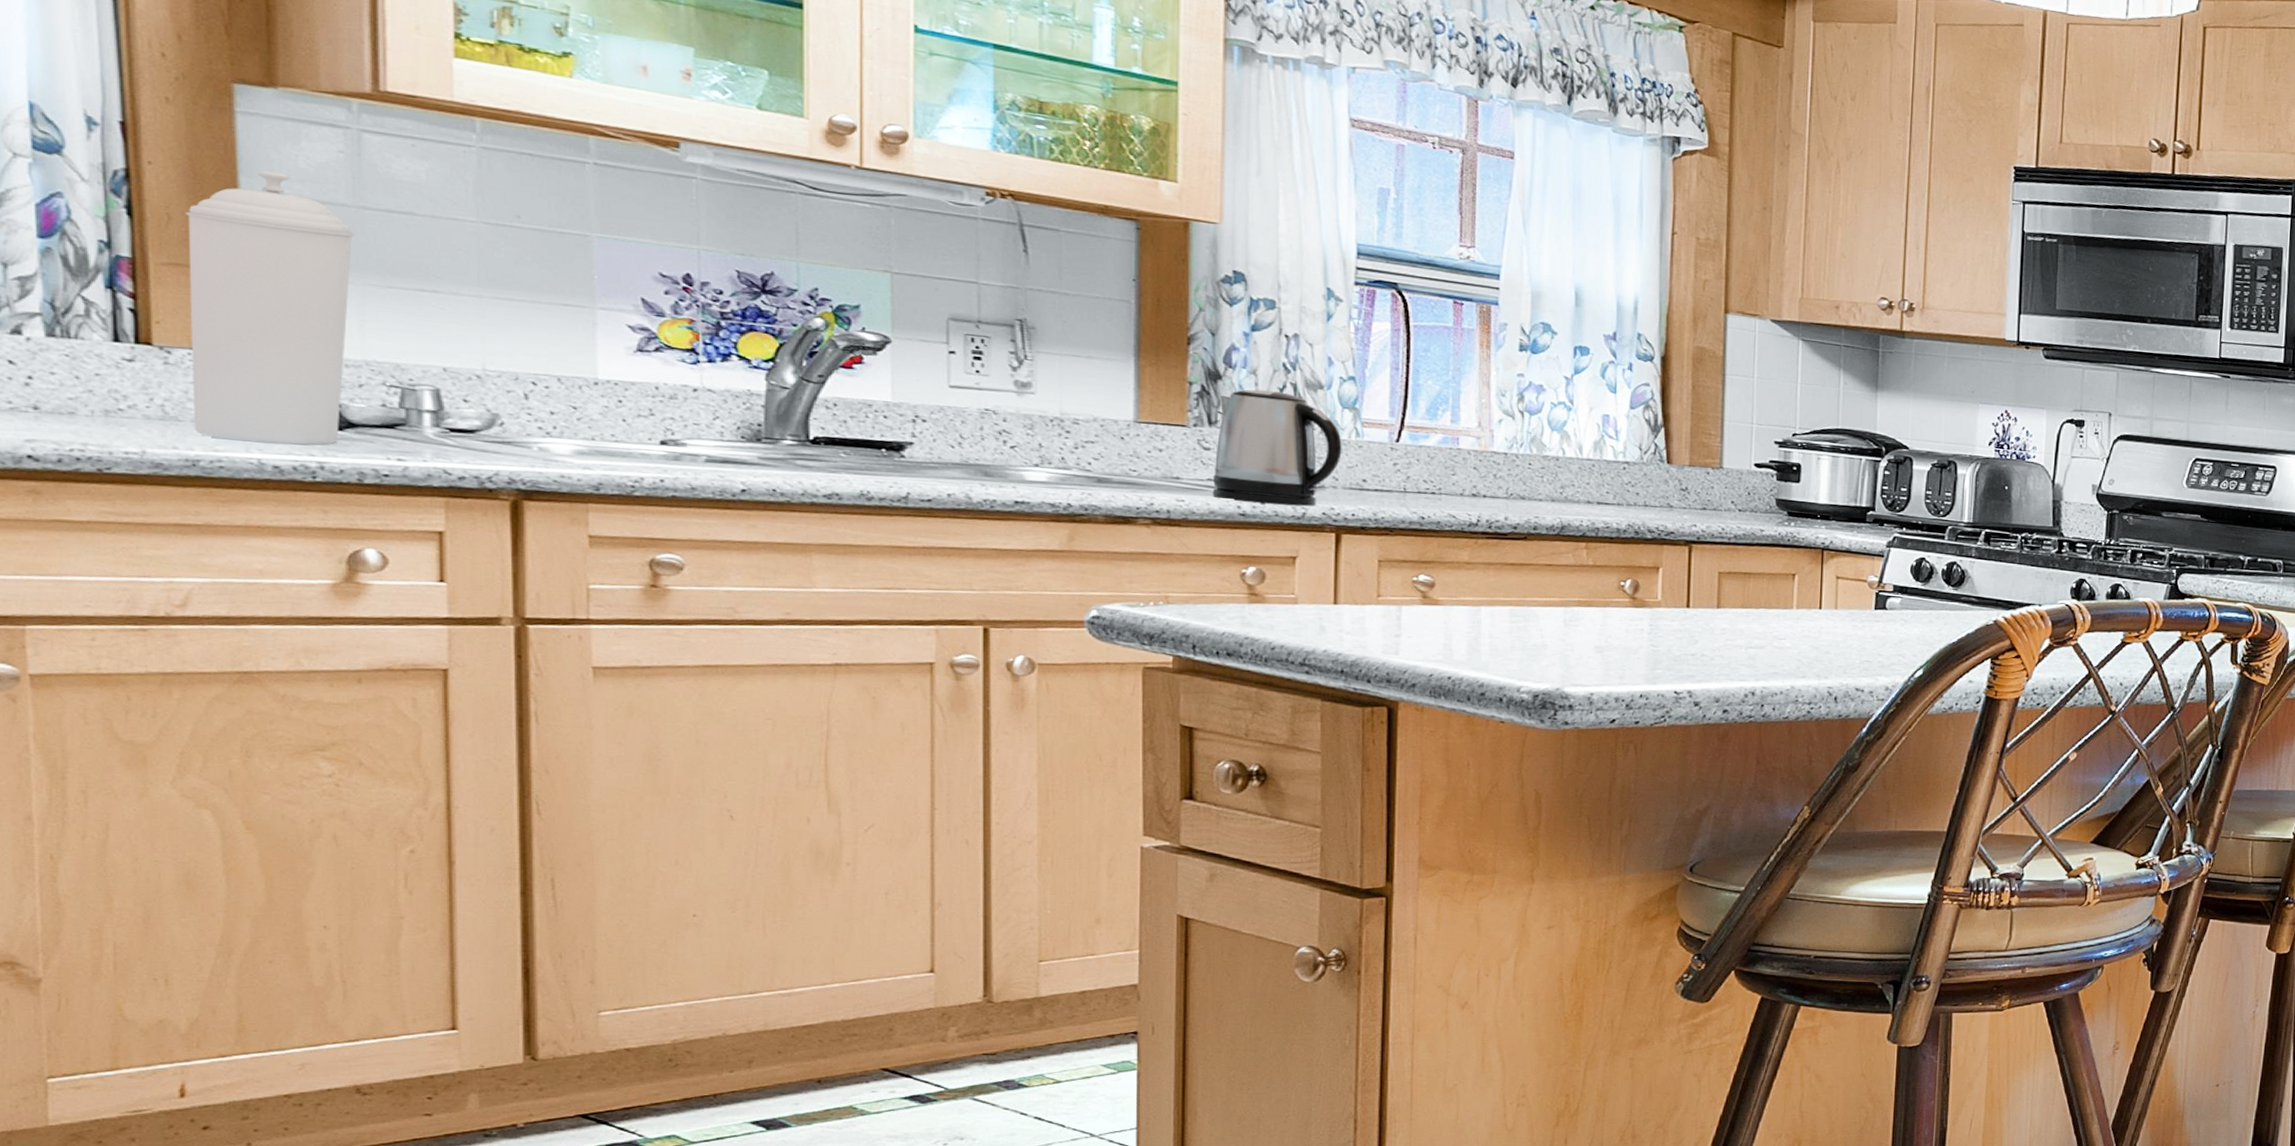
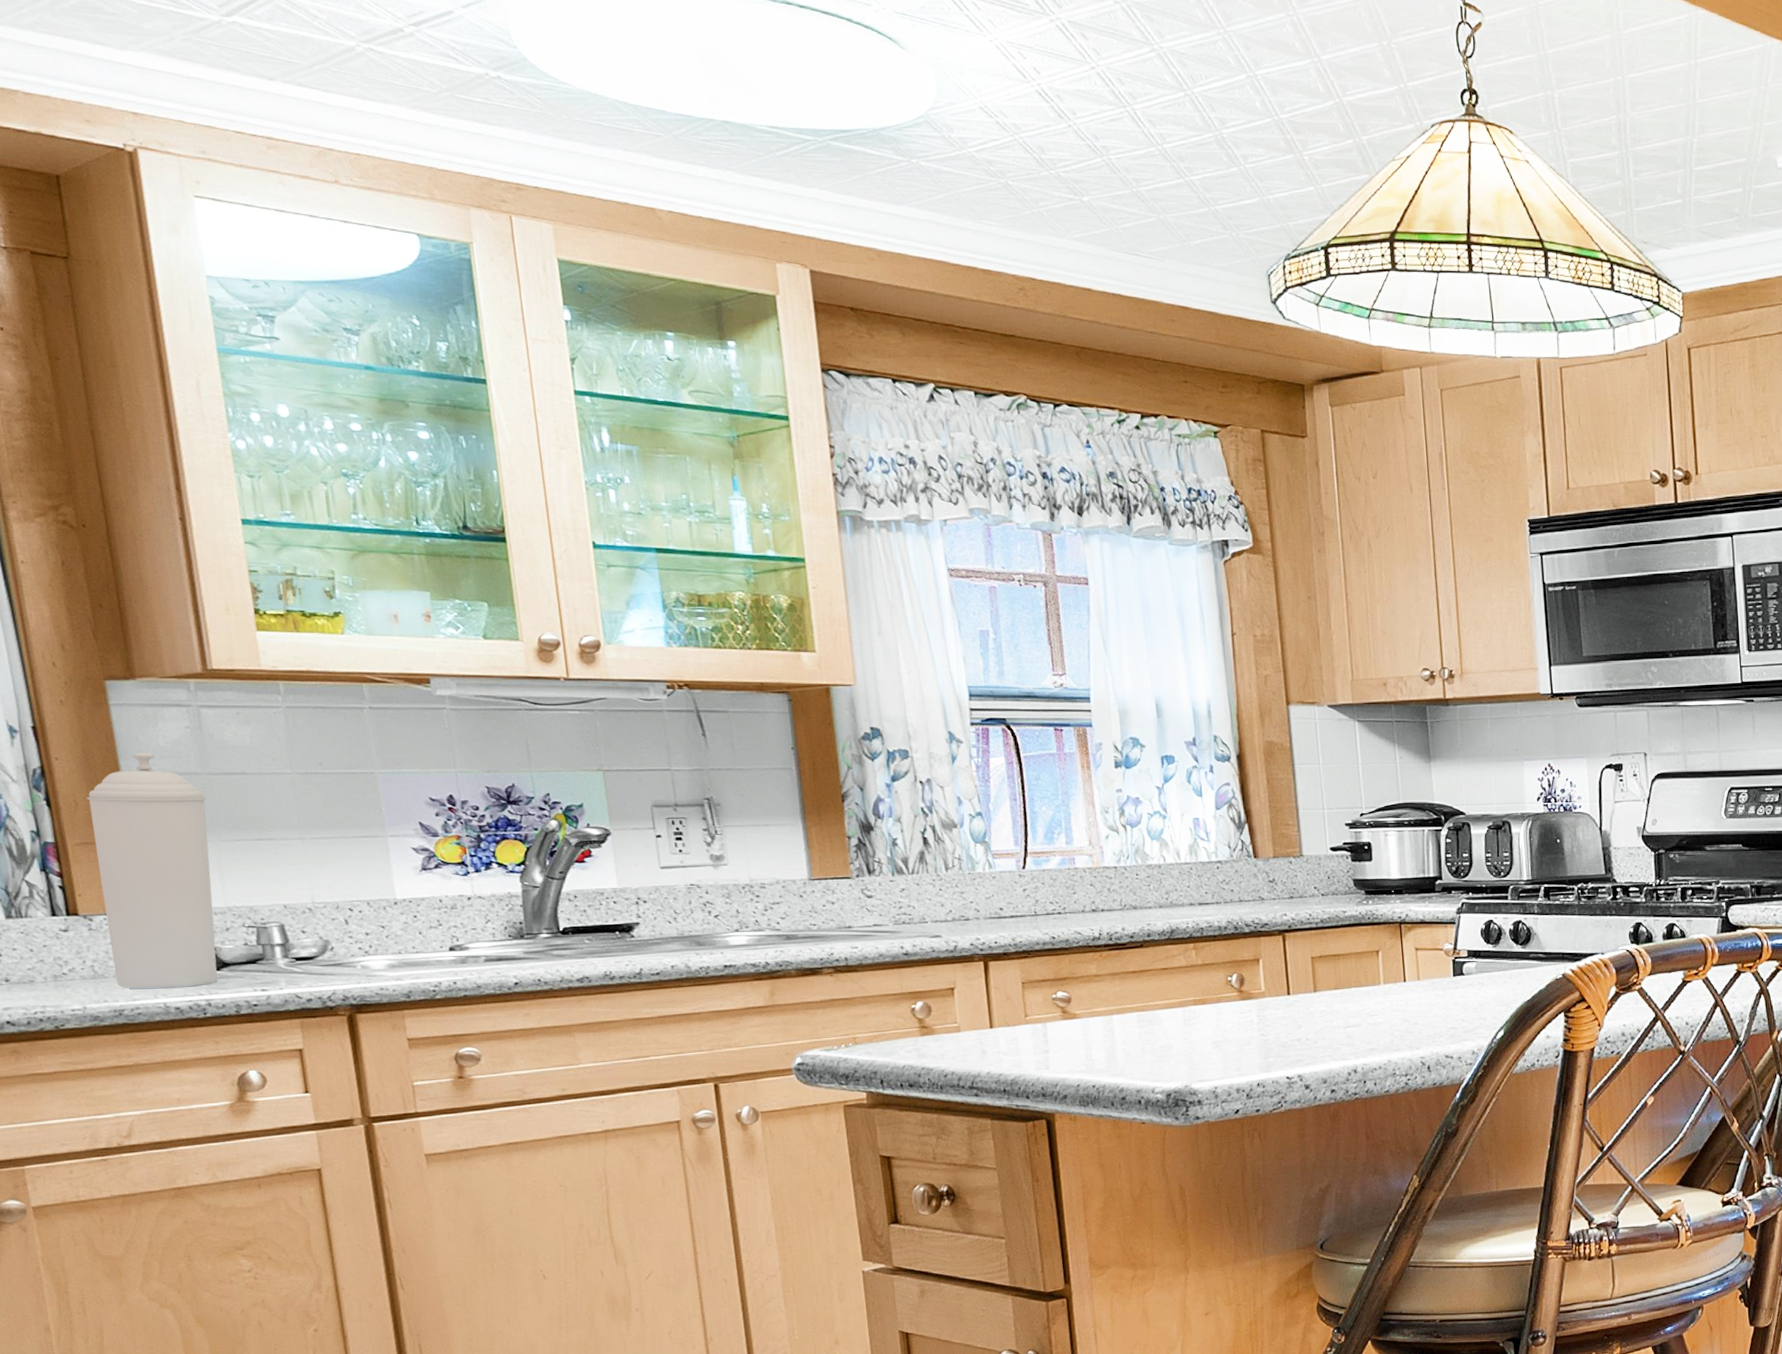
kettle: present [1212,389,1342,507] -> none [875,834,980,943]

